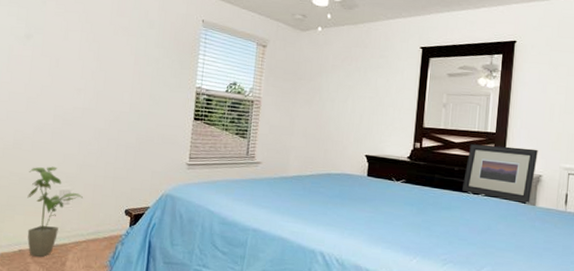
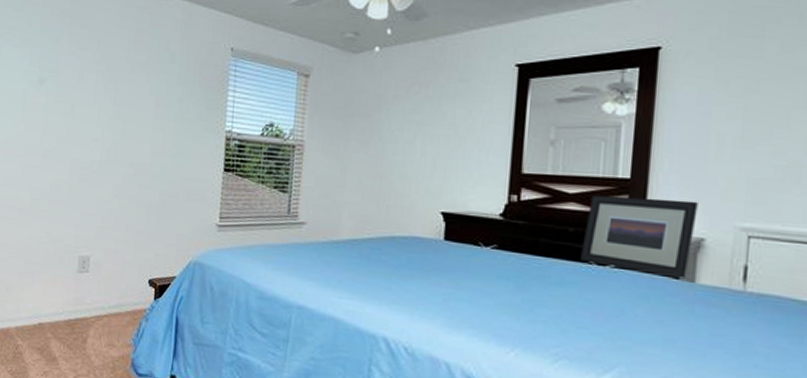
house plant: present [27,166,83,257] -> none [46,228,103,332]

